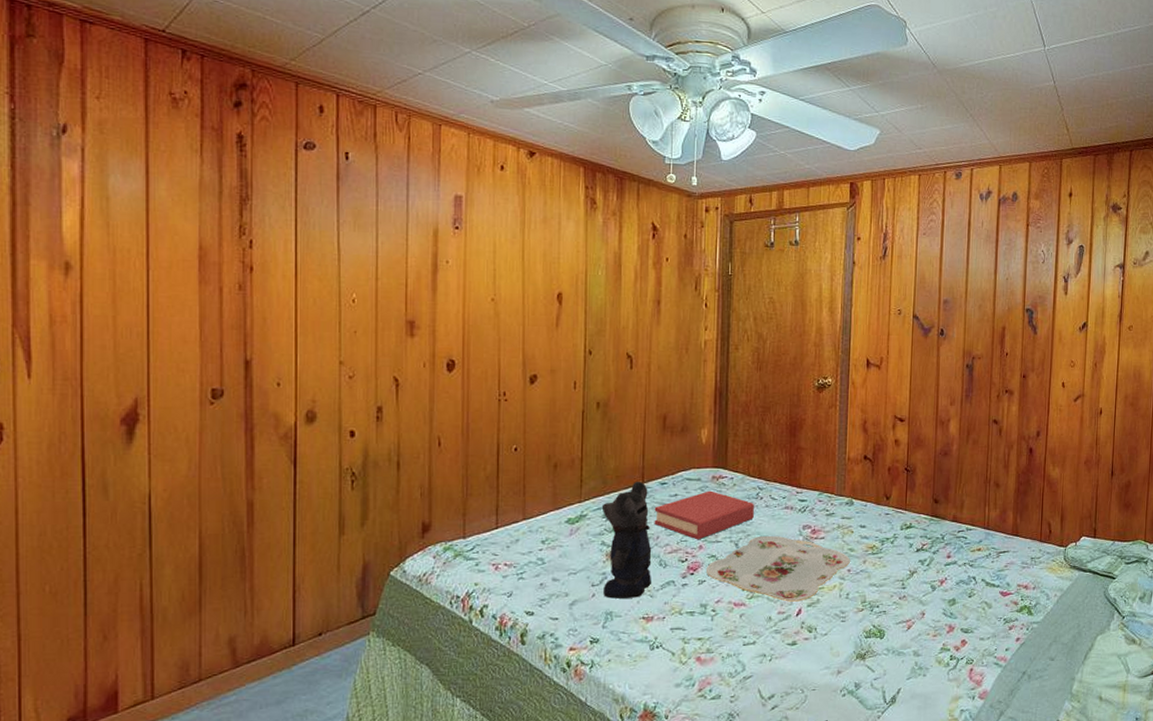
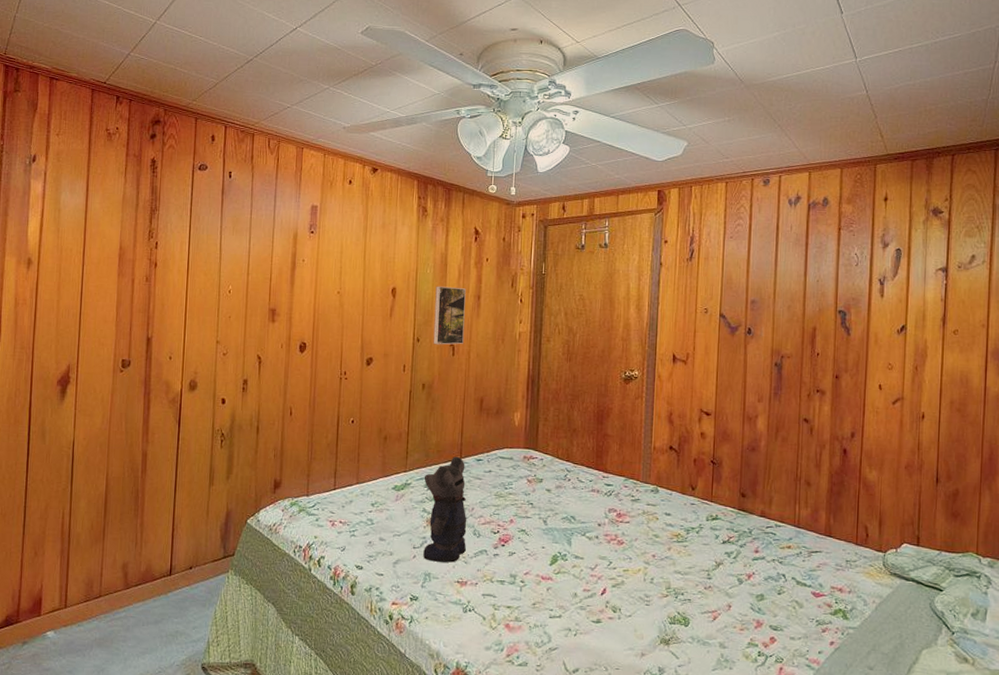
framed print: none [608,290,644,358] -> present [433,286,466,345]
hardback book: present [654,490,754,540] -> none [470,469,562,515]
serving tray: present [707,535,850,602] -> none [516,515,655,581]

